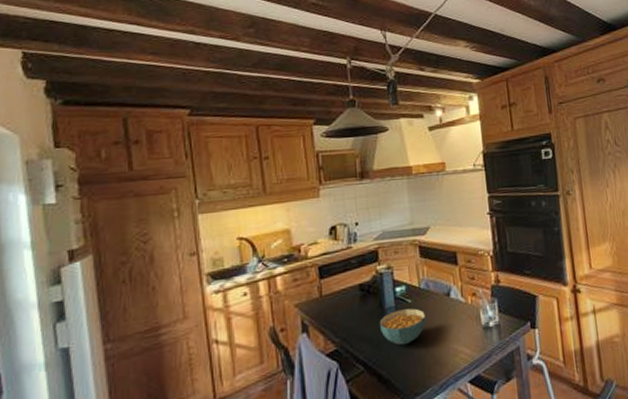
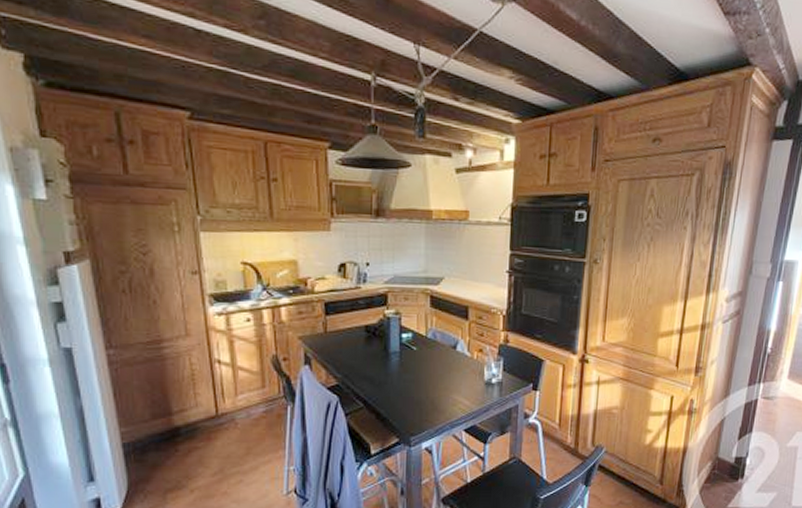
cereal bowl: present [379,308,426,346] -> none [382,355,429,389]

